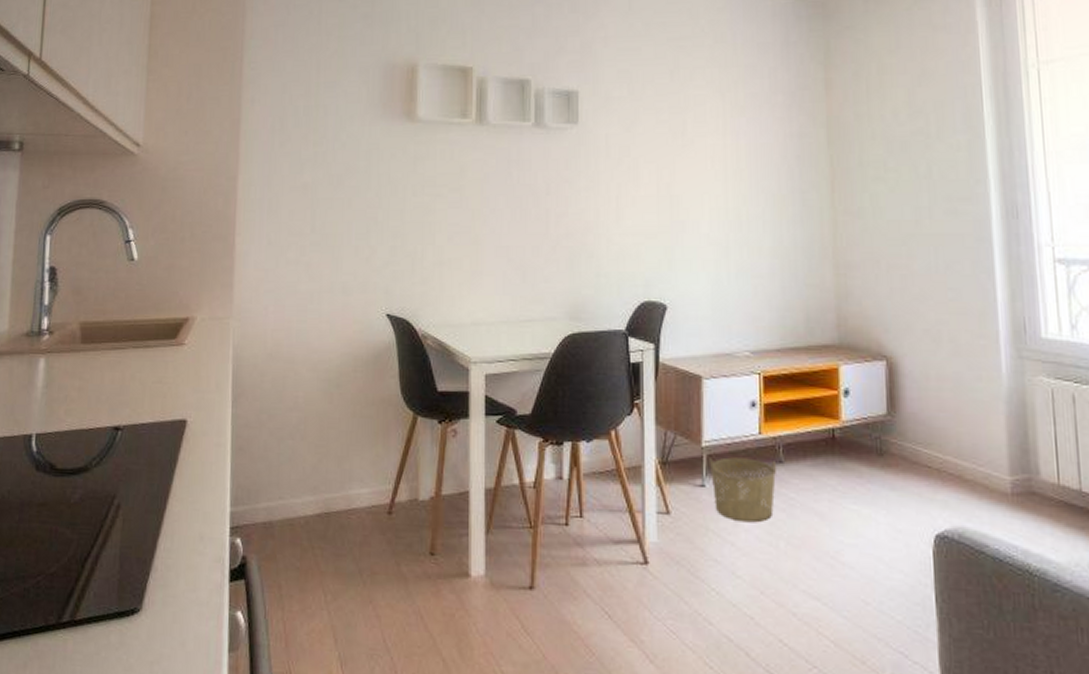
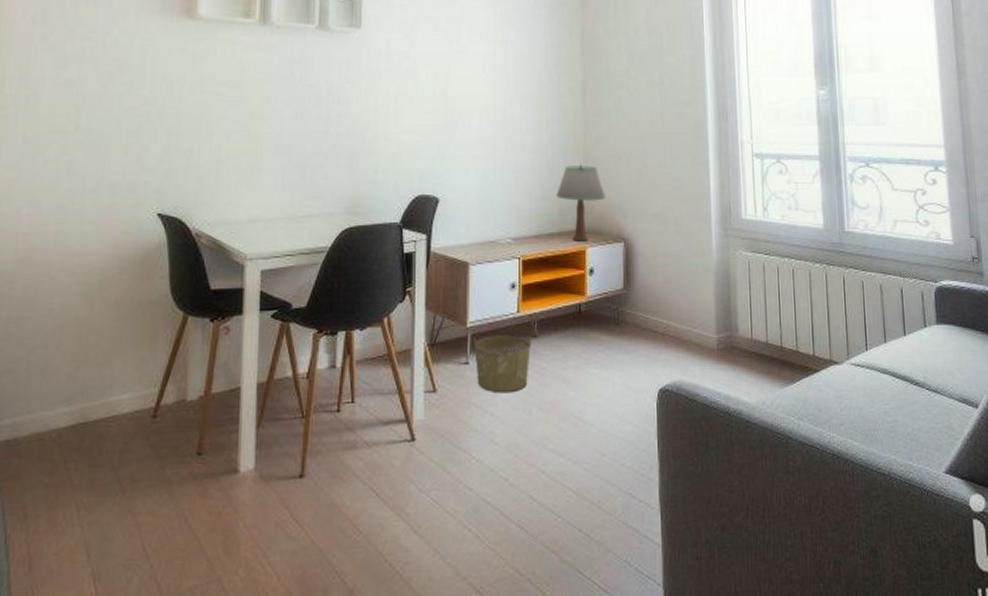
table lamp: none [801,270,862,358] -> present [556,164,606,241]

